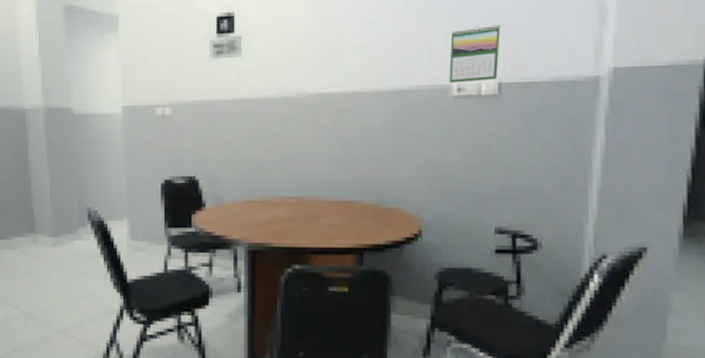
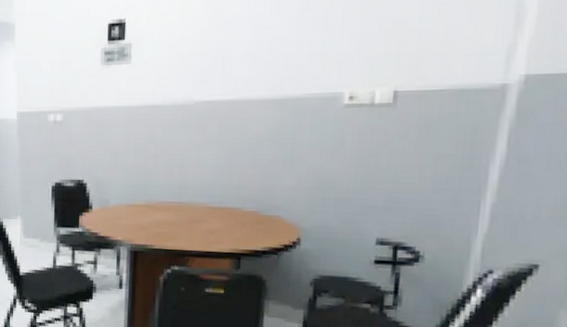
calendar: present [449,24,500,83] -> none [341,28,402,91]

